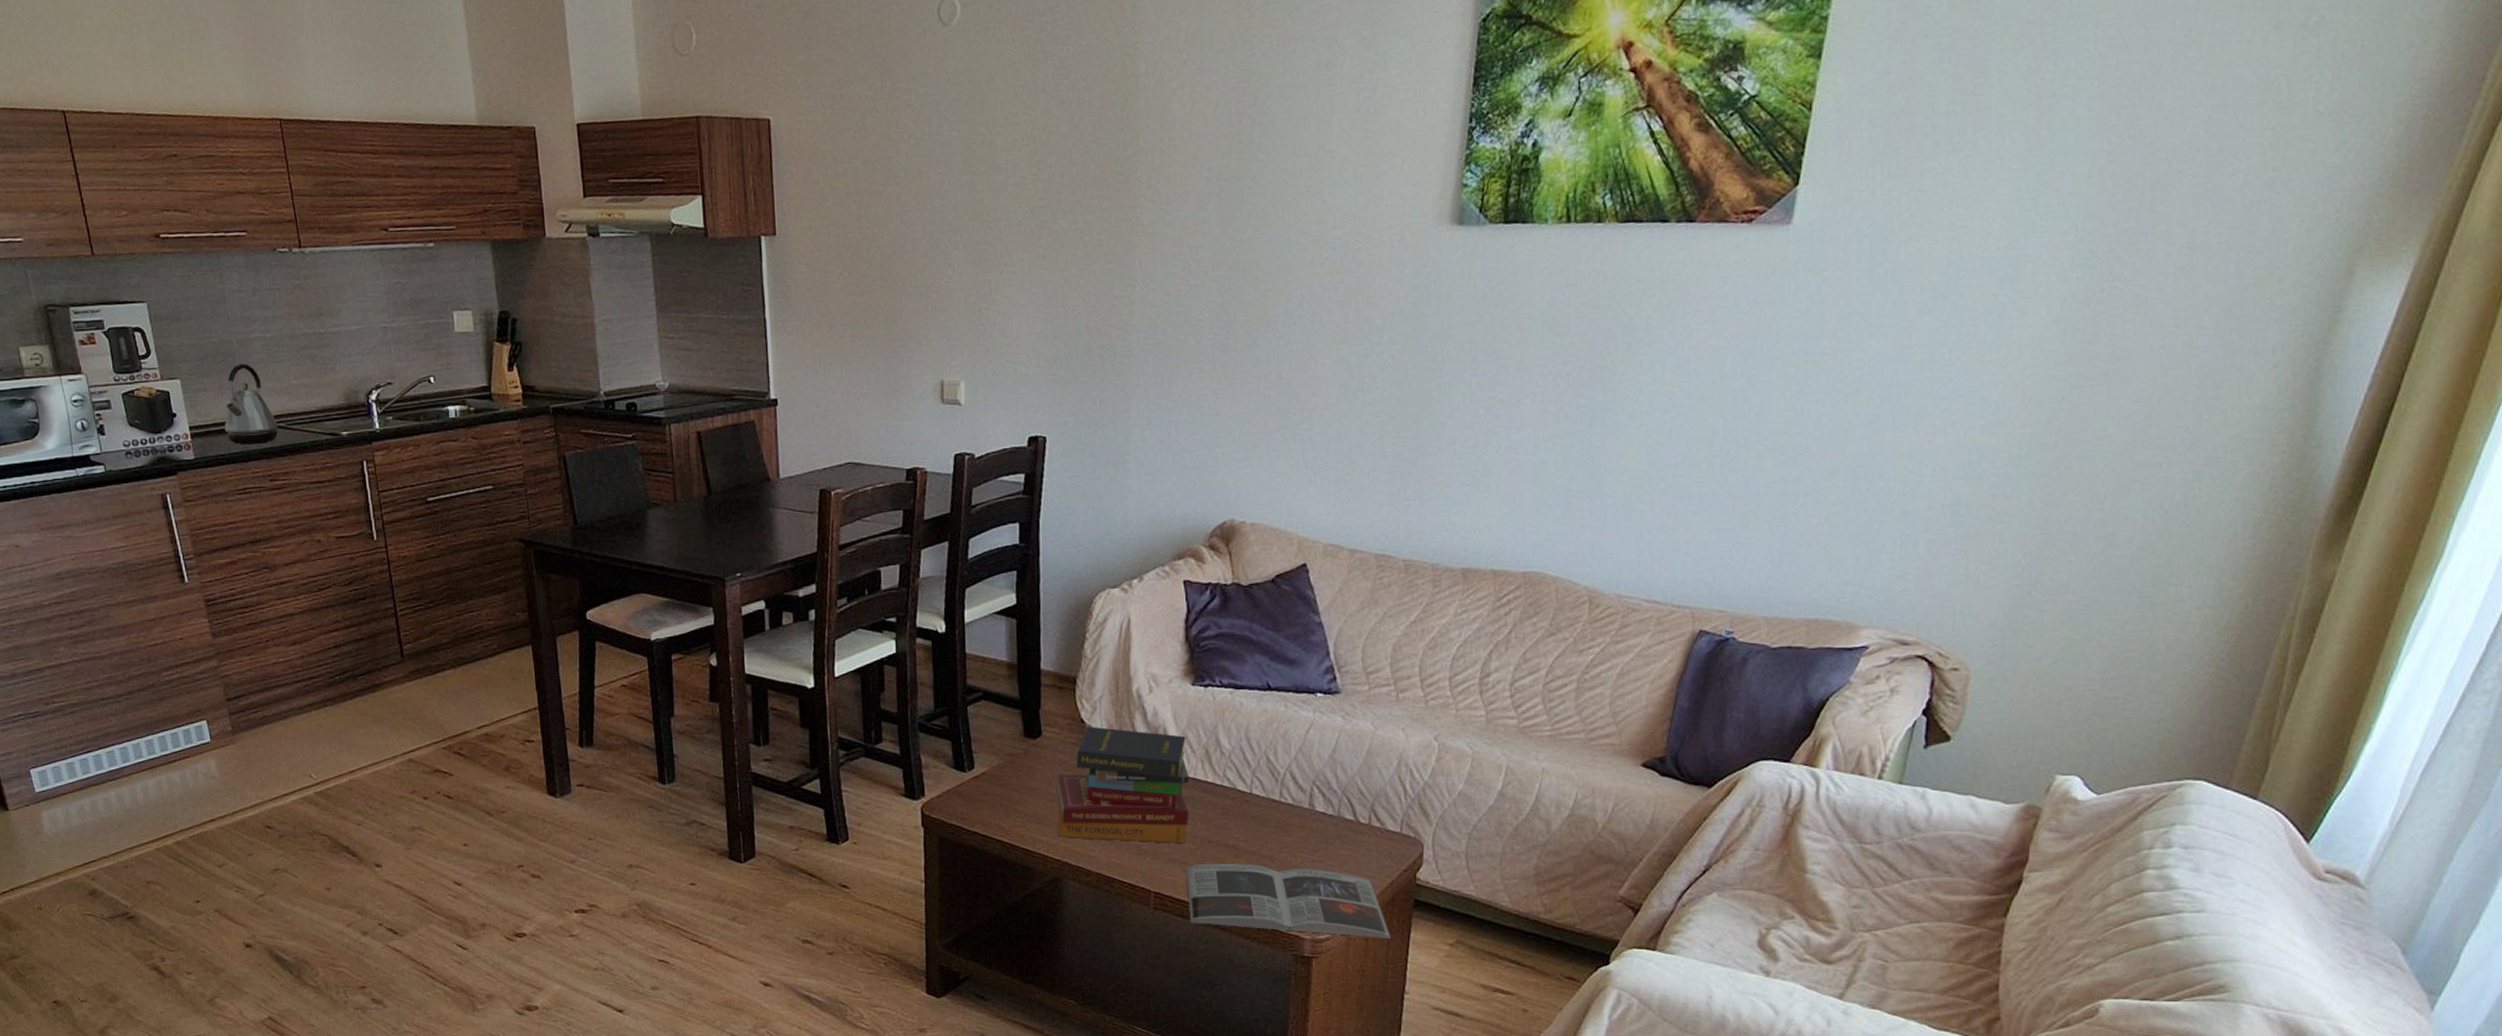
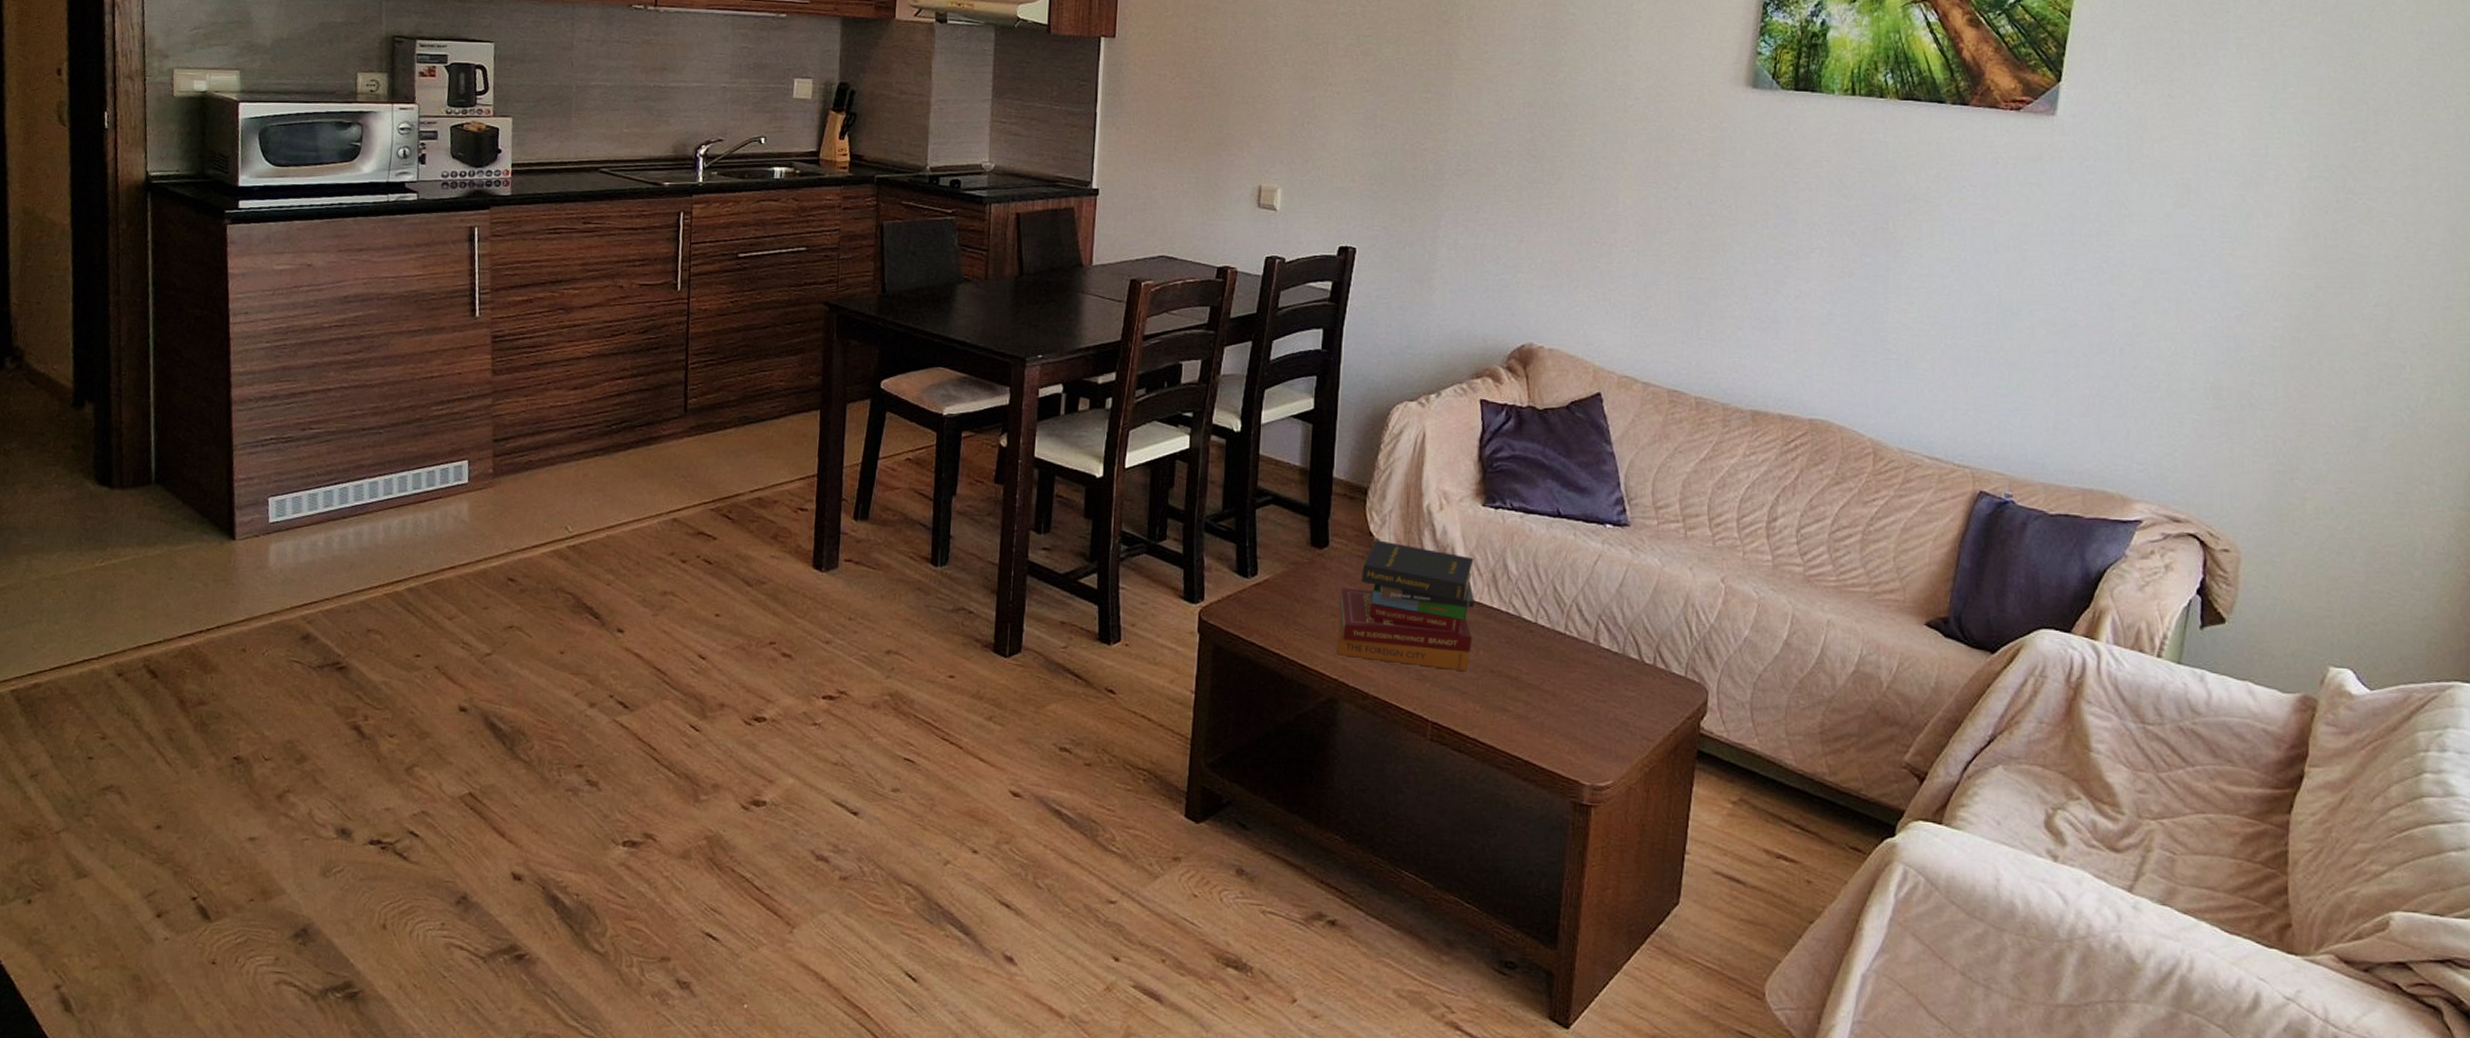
kettle: present [224,363,278,445] -> none [547,107,602,186]
magazine: present [1186,864,1392,940] -> none [1466,695,1673,792]

